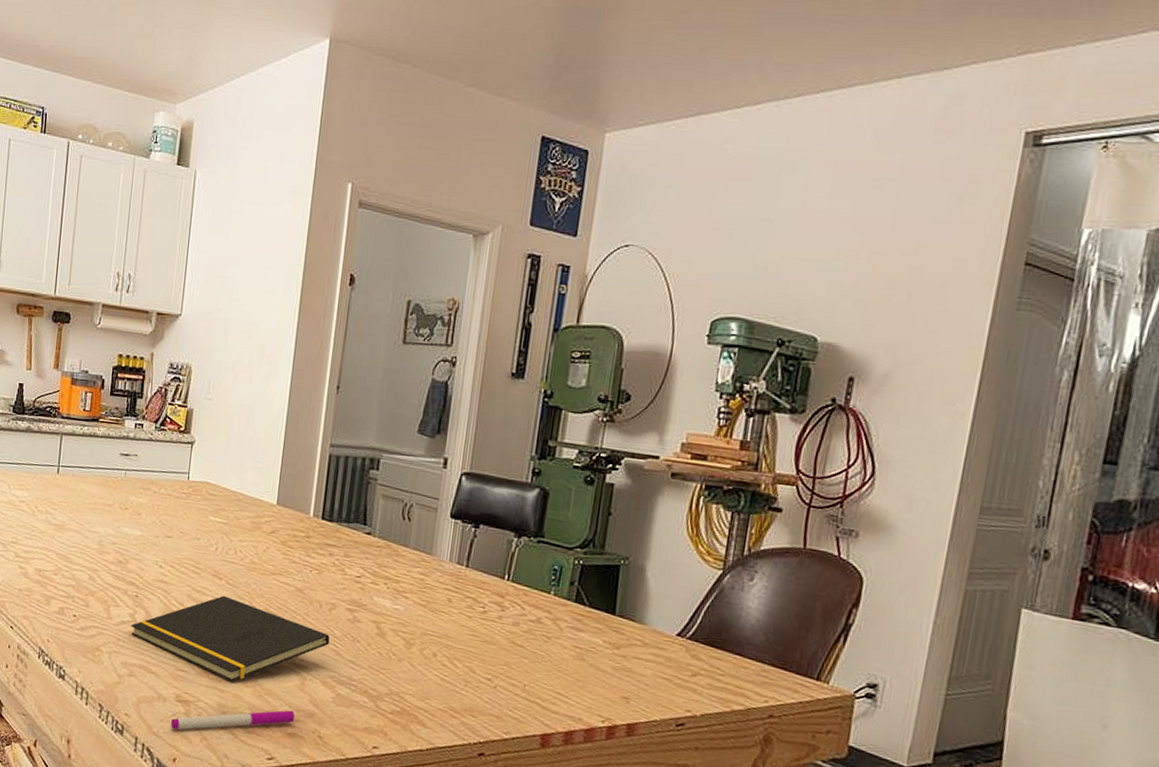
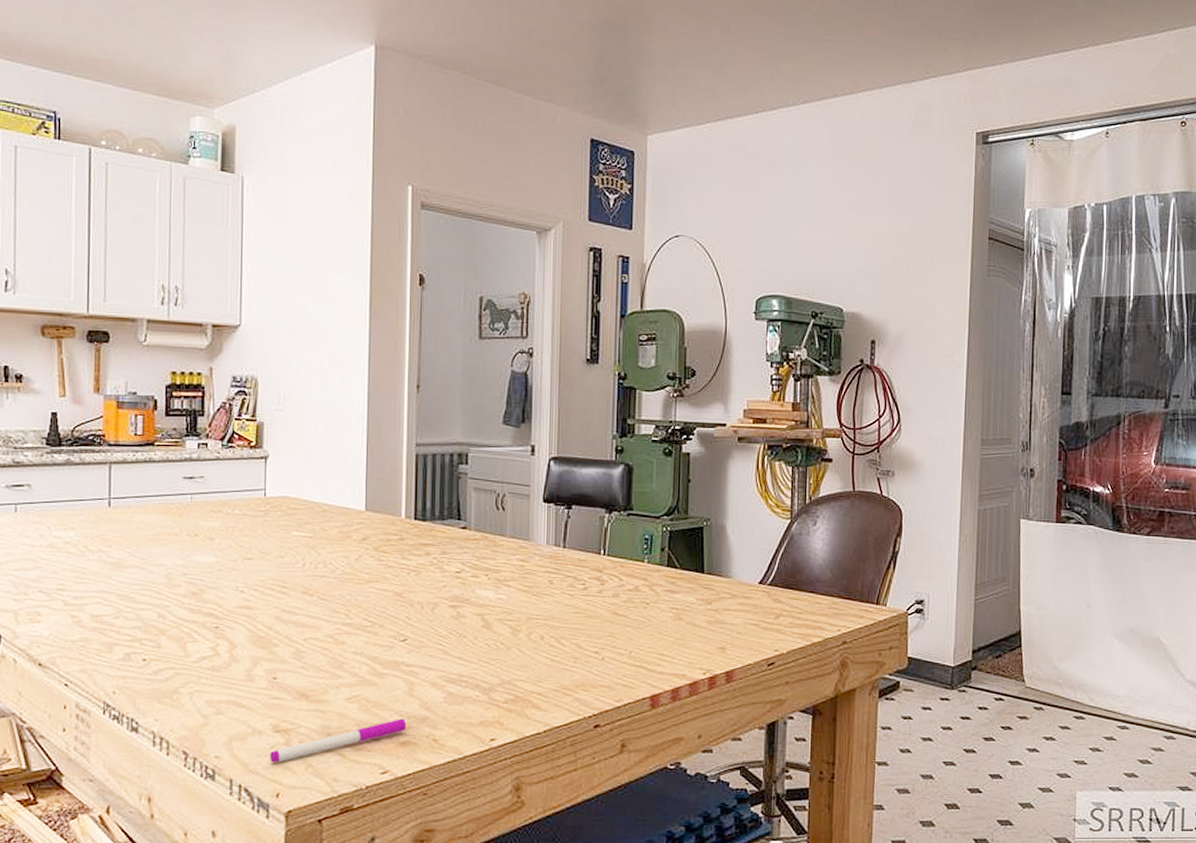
notepad: present [131,595,330,682] -> none [213,612,436,701]

